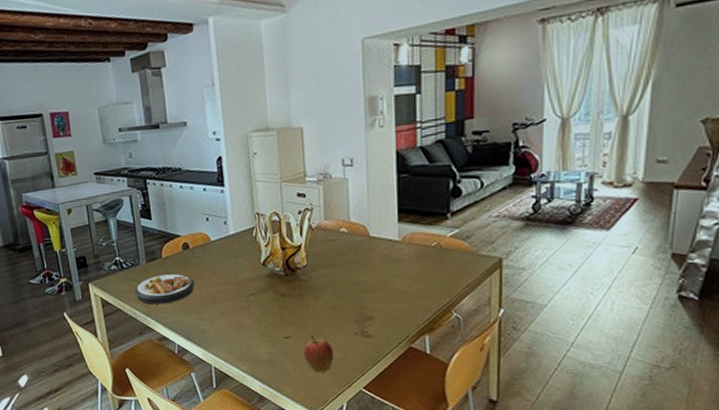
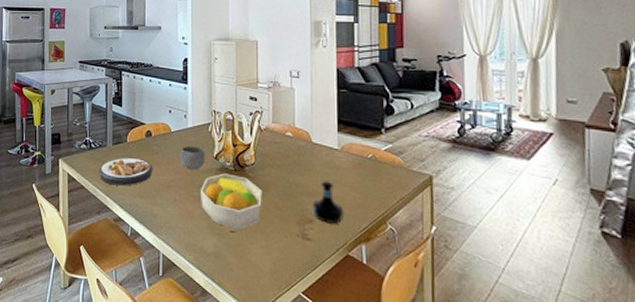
bowl: none [222,254,252,280] -> present [179,145,205,170]
fruit bowl: none [248,279,317,334] -> present [200,173,262,229]
apple: present [304,335,335,373] -> none [247,232,276,272]
tequila bottle: none [371,275,405,318] -> present [312,181,343,224]

